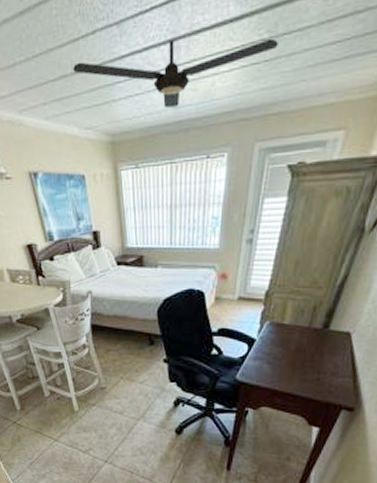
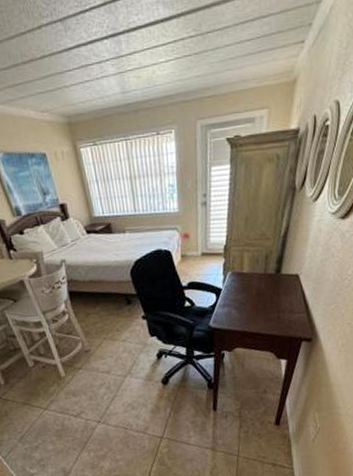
ceiling fan: present [73,38,278,108] -> none [23,35,204,92]

